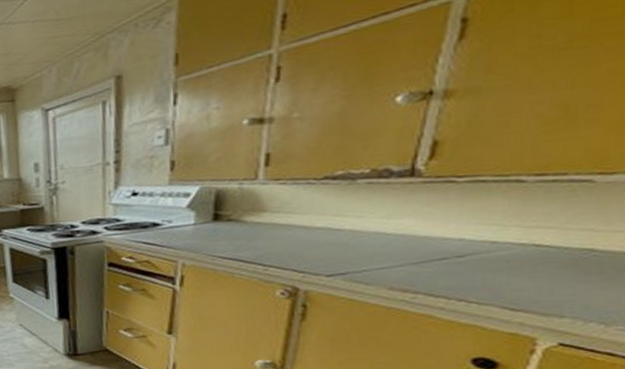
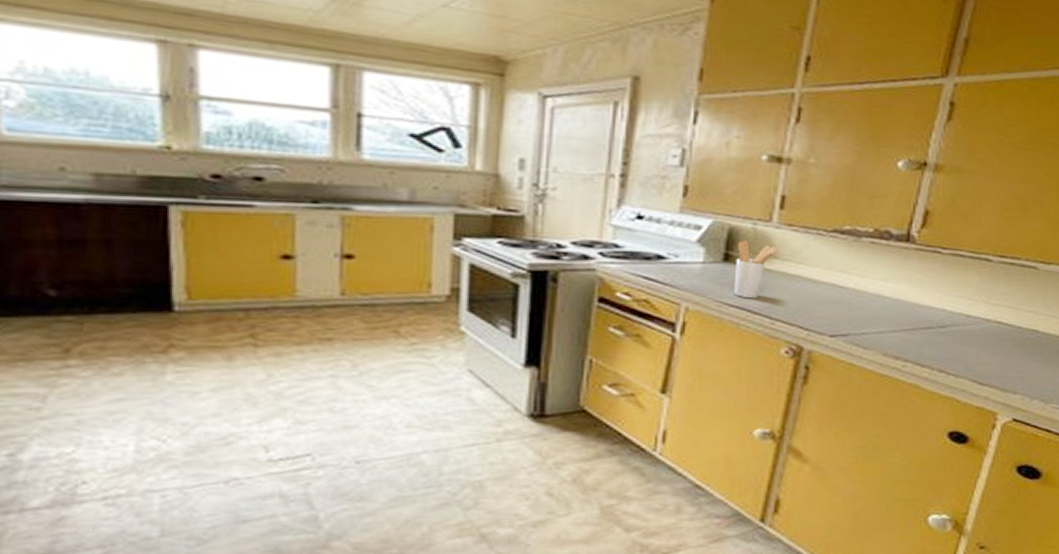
utensil holder: none [225,200,265,251] -> present [733,241,777,299]

